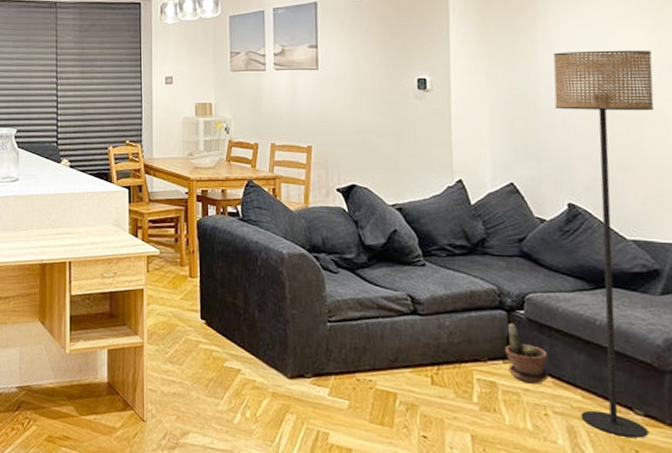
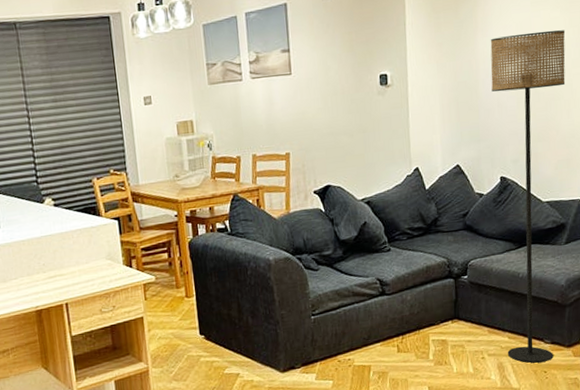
potted plant: present [505,323,549,384] -> none [453,288,485,336]

